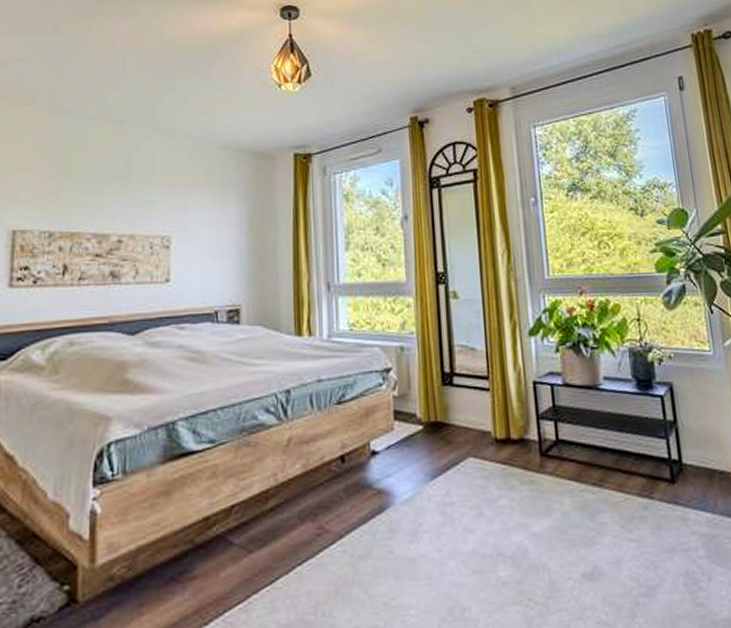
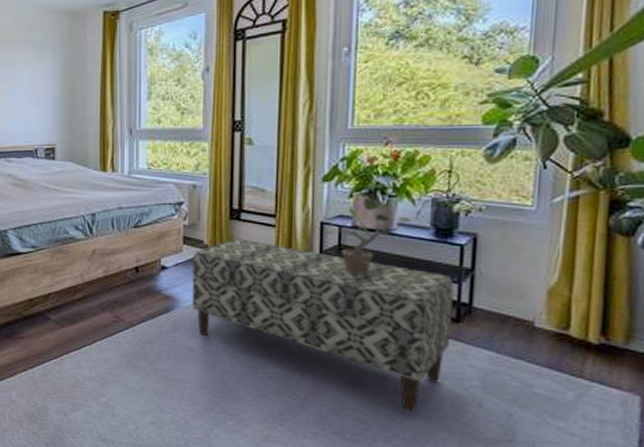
bench: none [405,408,671,602] -> present [192,239,454,413]
potted plant: none [536,350,615,439] -> present [322,196,411,275]

